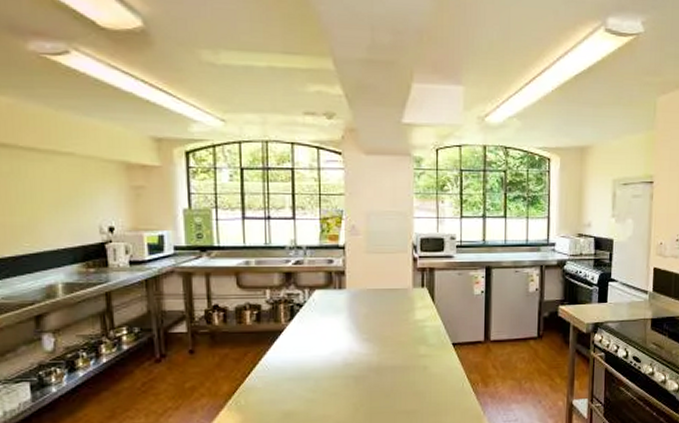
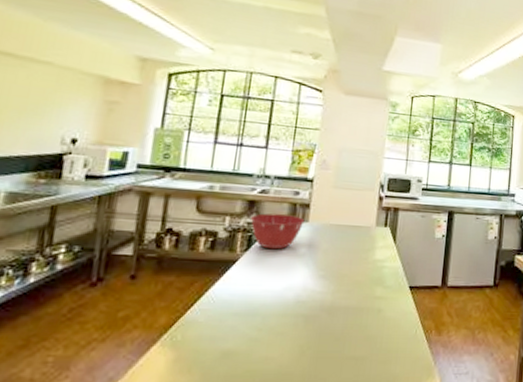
mixing bowl: none [290,283,342,318] -> present [251,213,305,250]

